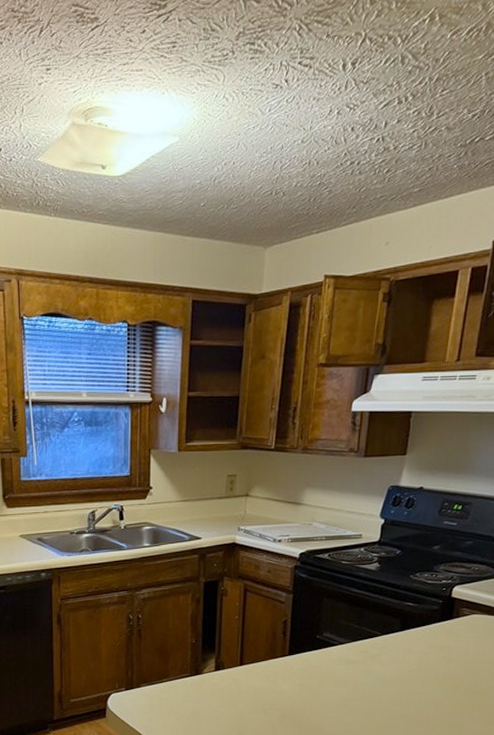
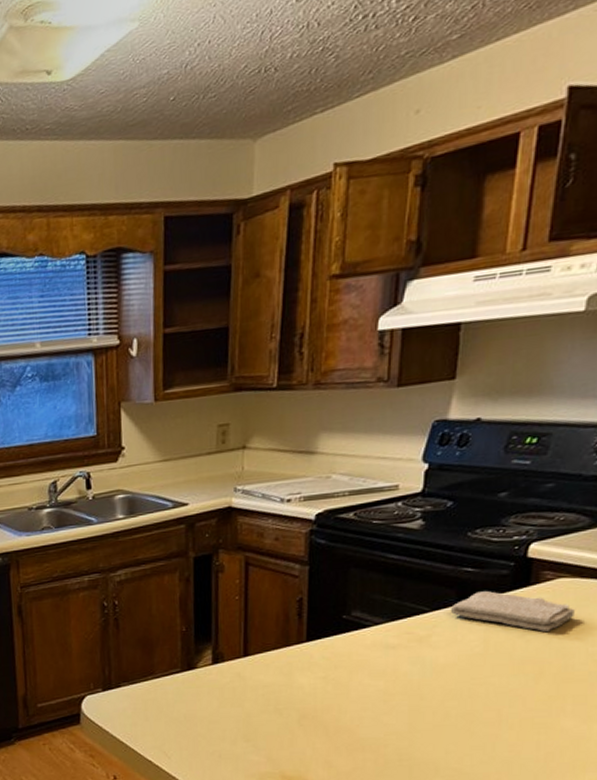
washcloth: none [395,622,483,655] -> present [450,591,575,632]

